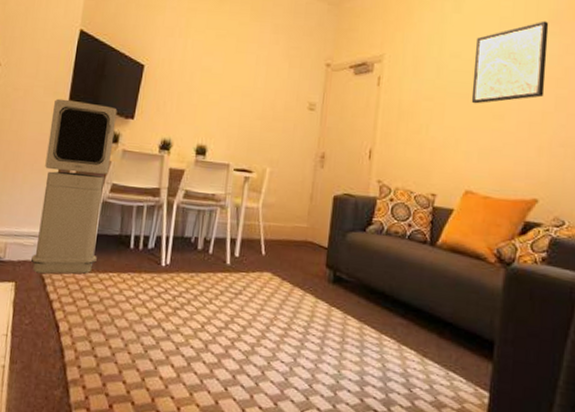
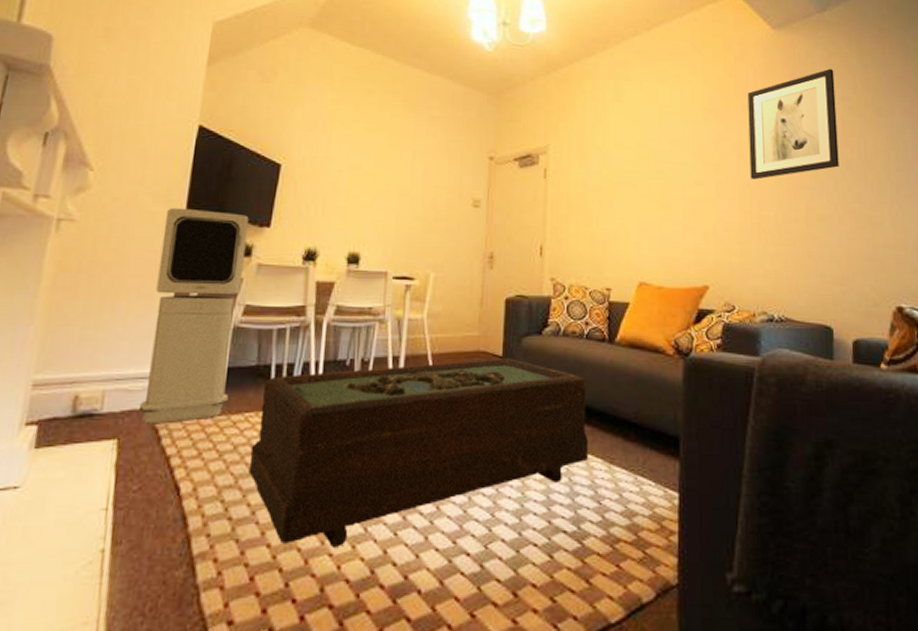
coffee table: none [110,245,406,392] -> present [248,358,588,547]
wall art: present [471,21,549,104] -> none [638,109,706,193]

